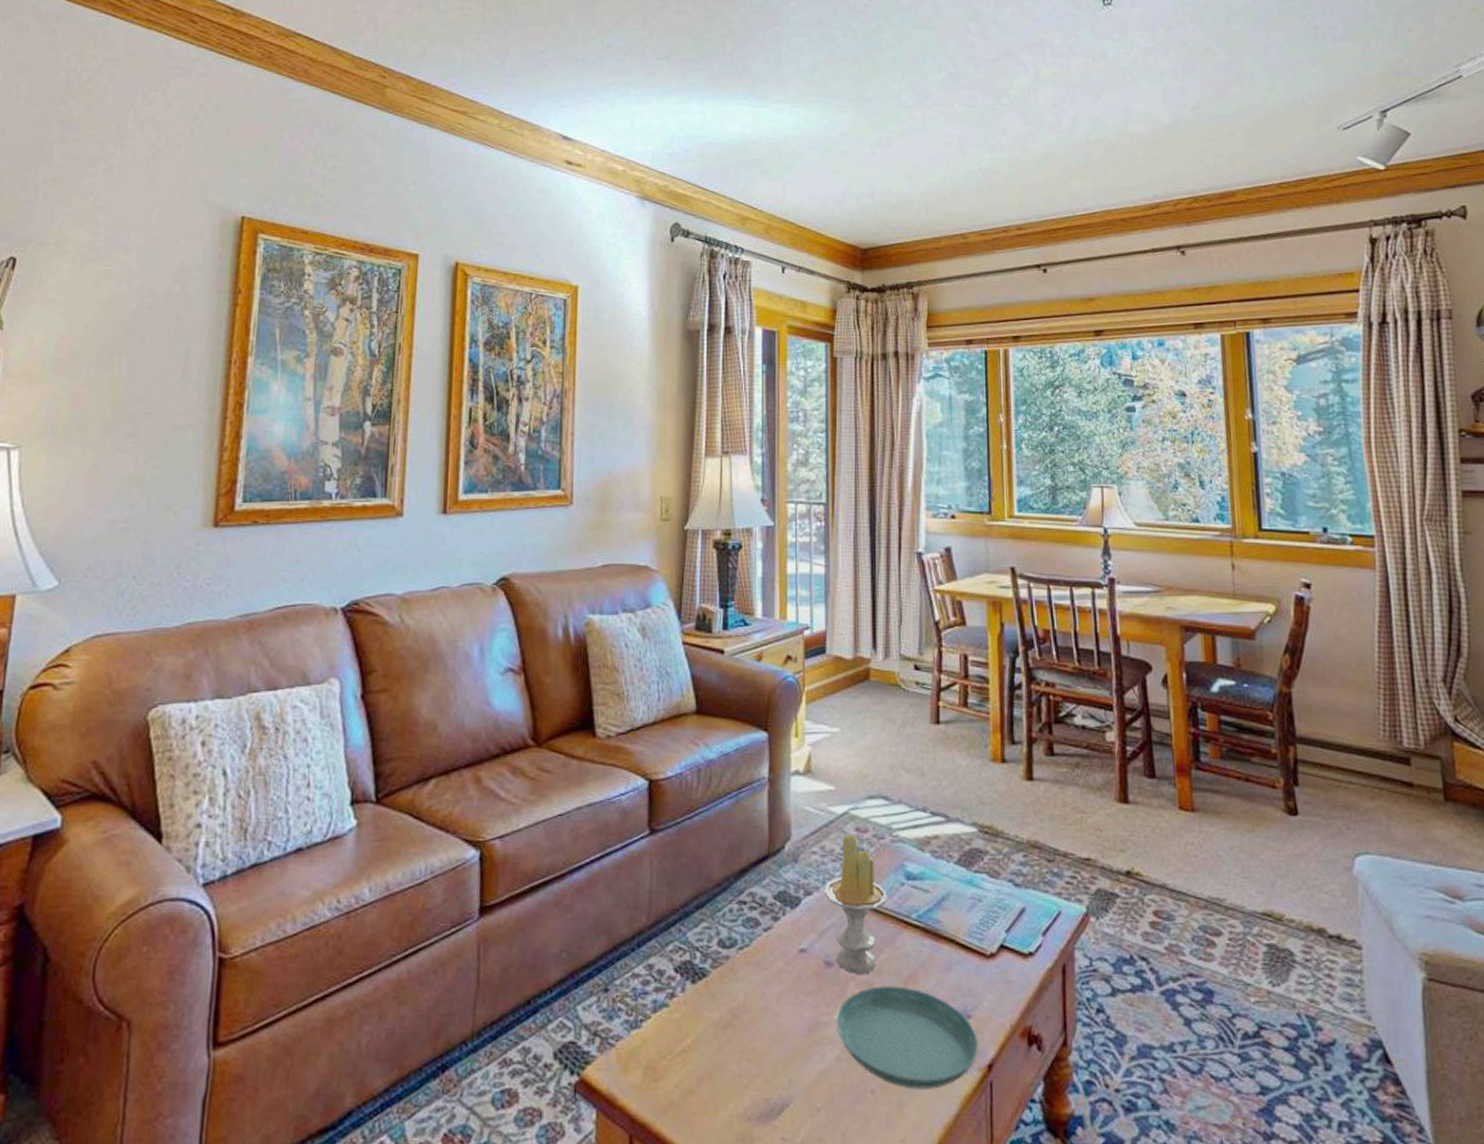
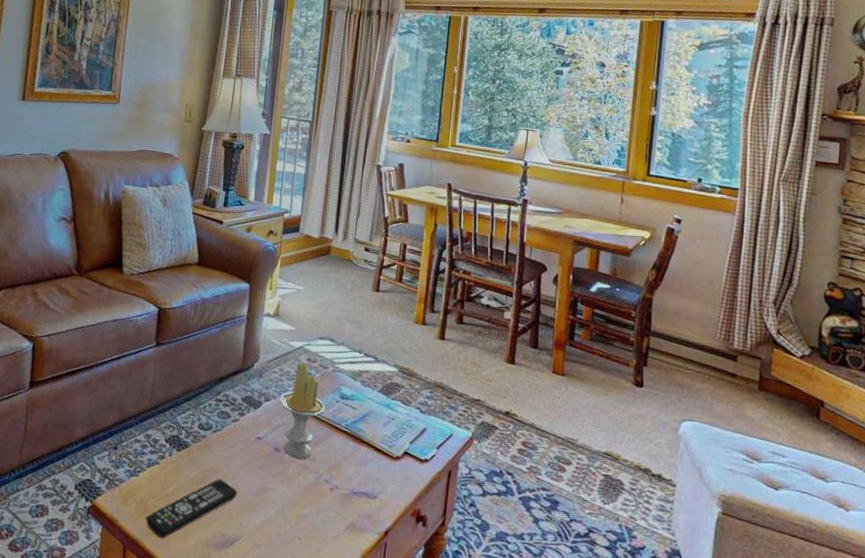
remote control: none [657,1017,781,1118] -> present [145,479,238,539]
saucer: present [837,986,978,1089] -> none [278,469,380,543]

